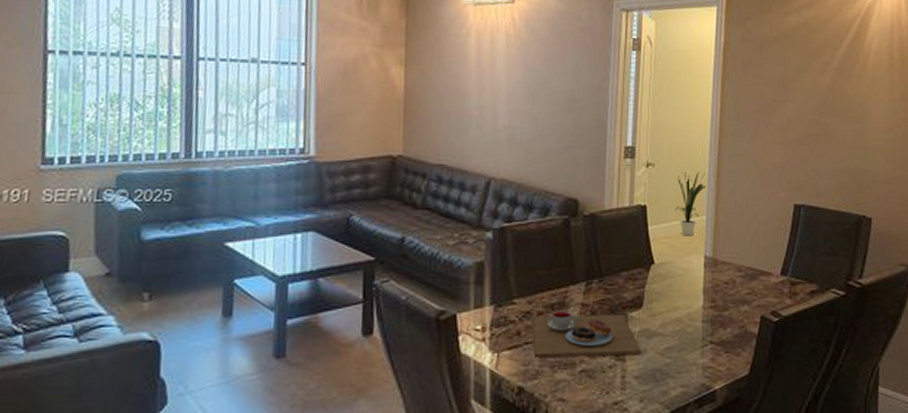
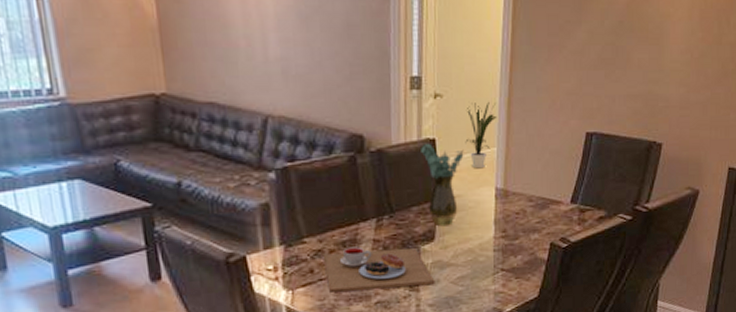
vase: none [632,207,674,293] -> present [421,141,464,227]

